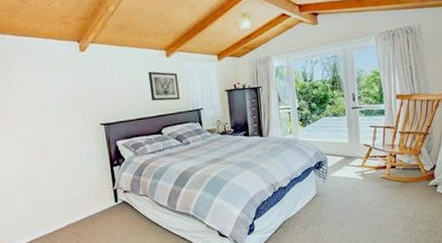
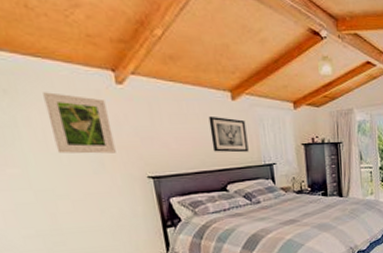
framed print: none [30,62,78,108] -> present [43,92,116,154]

